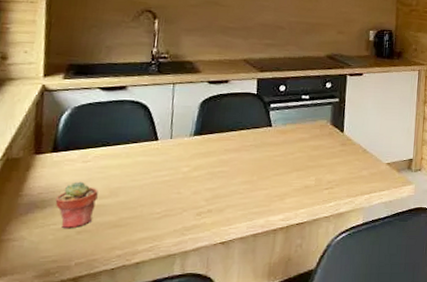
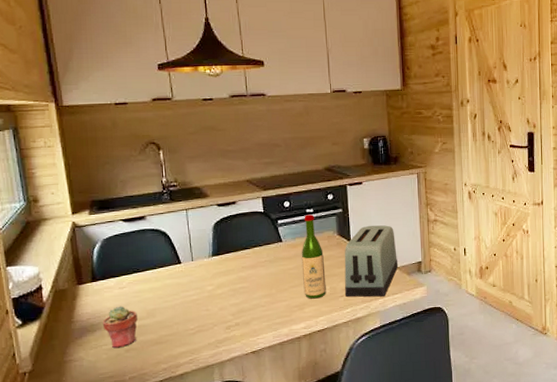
wine bottle: none [287,101,314,189] -> present [301,214,326,299]
toaster: none [329,118,389,192] -> present [344,225,399,297]

